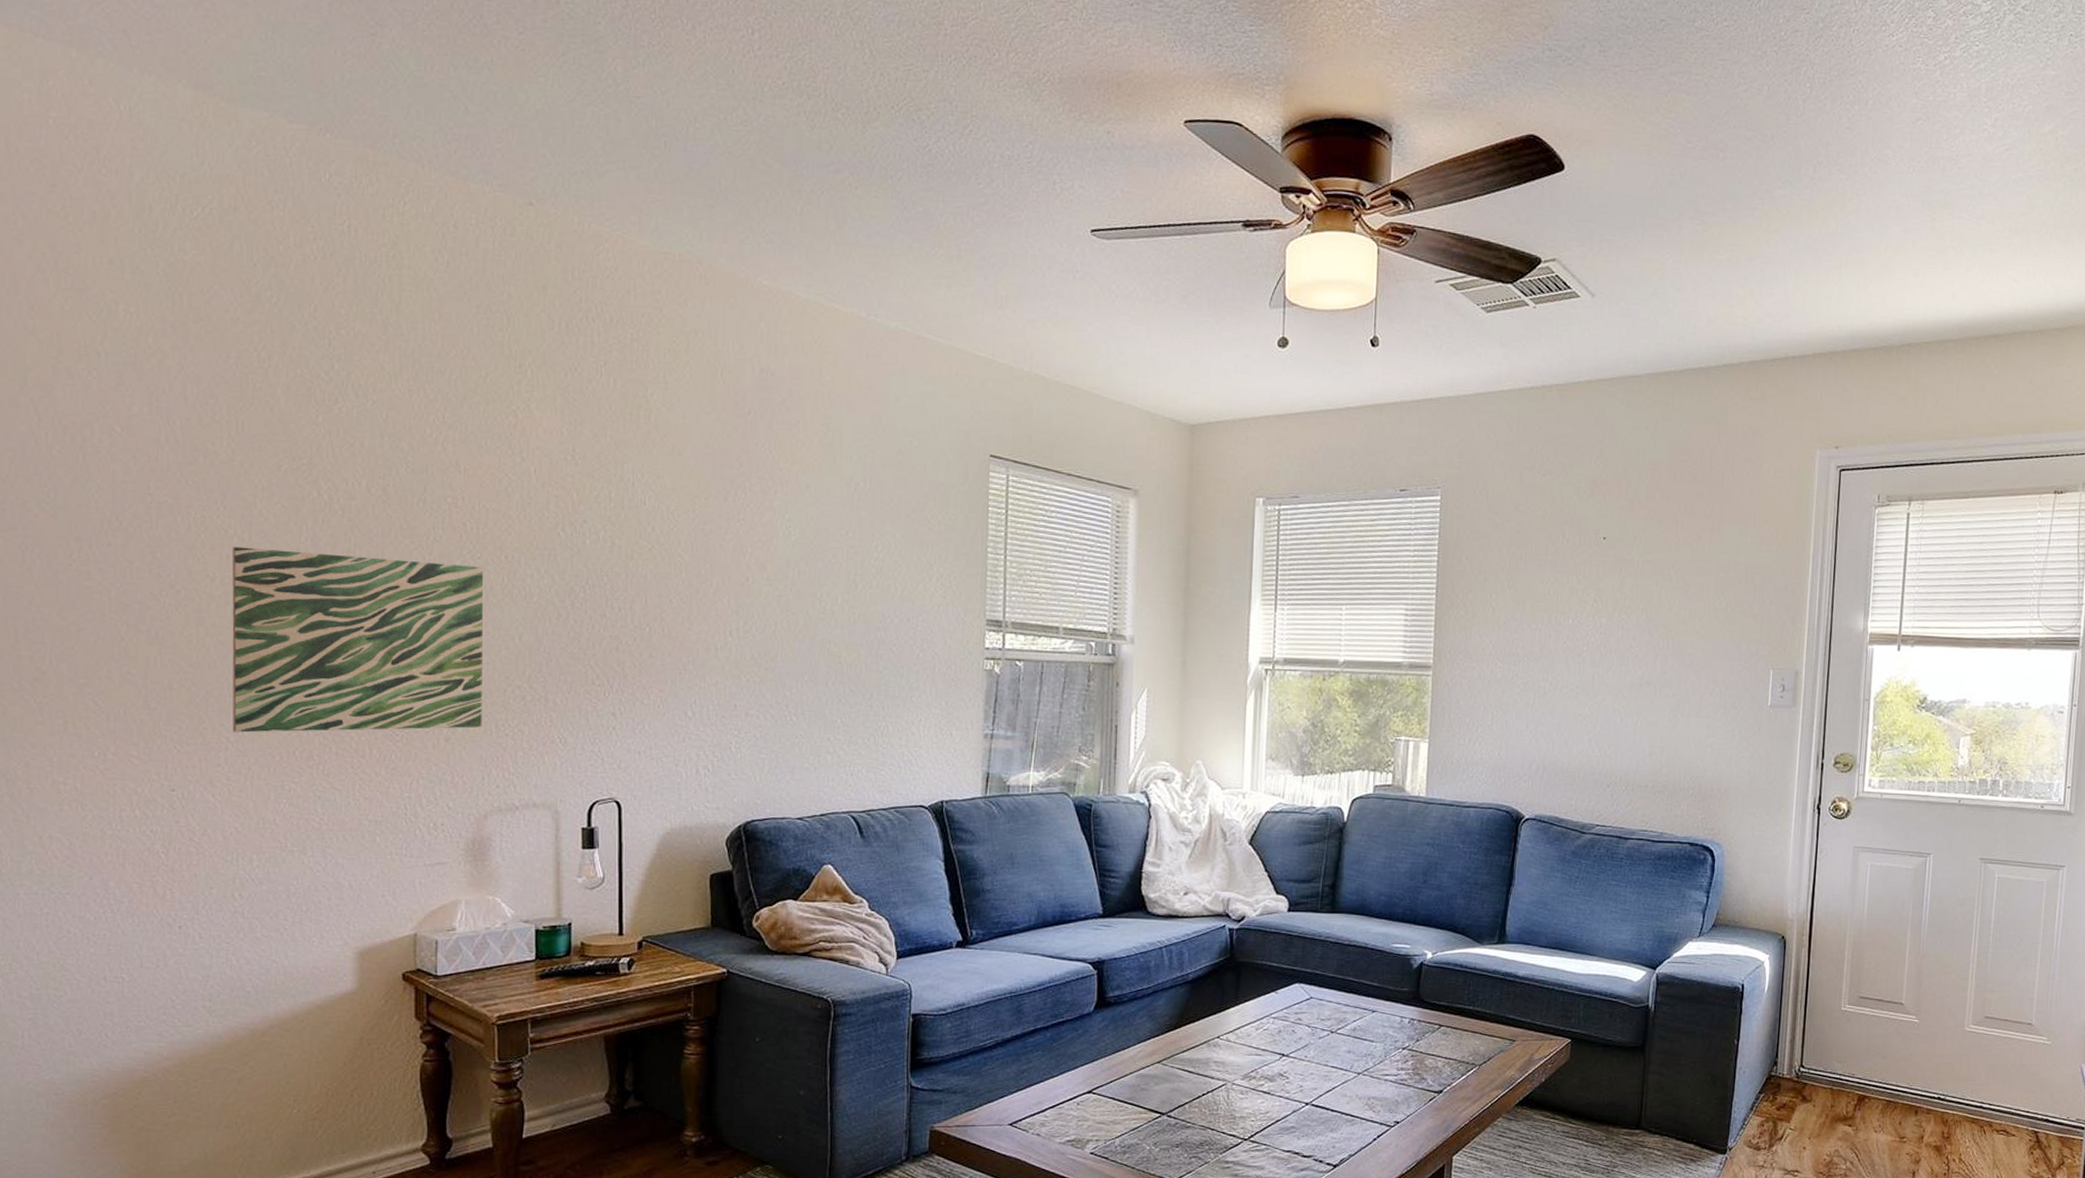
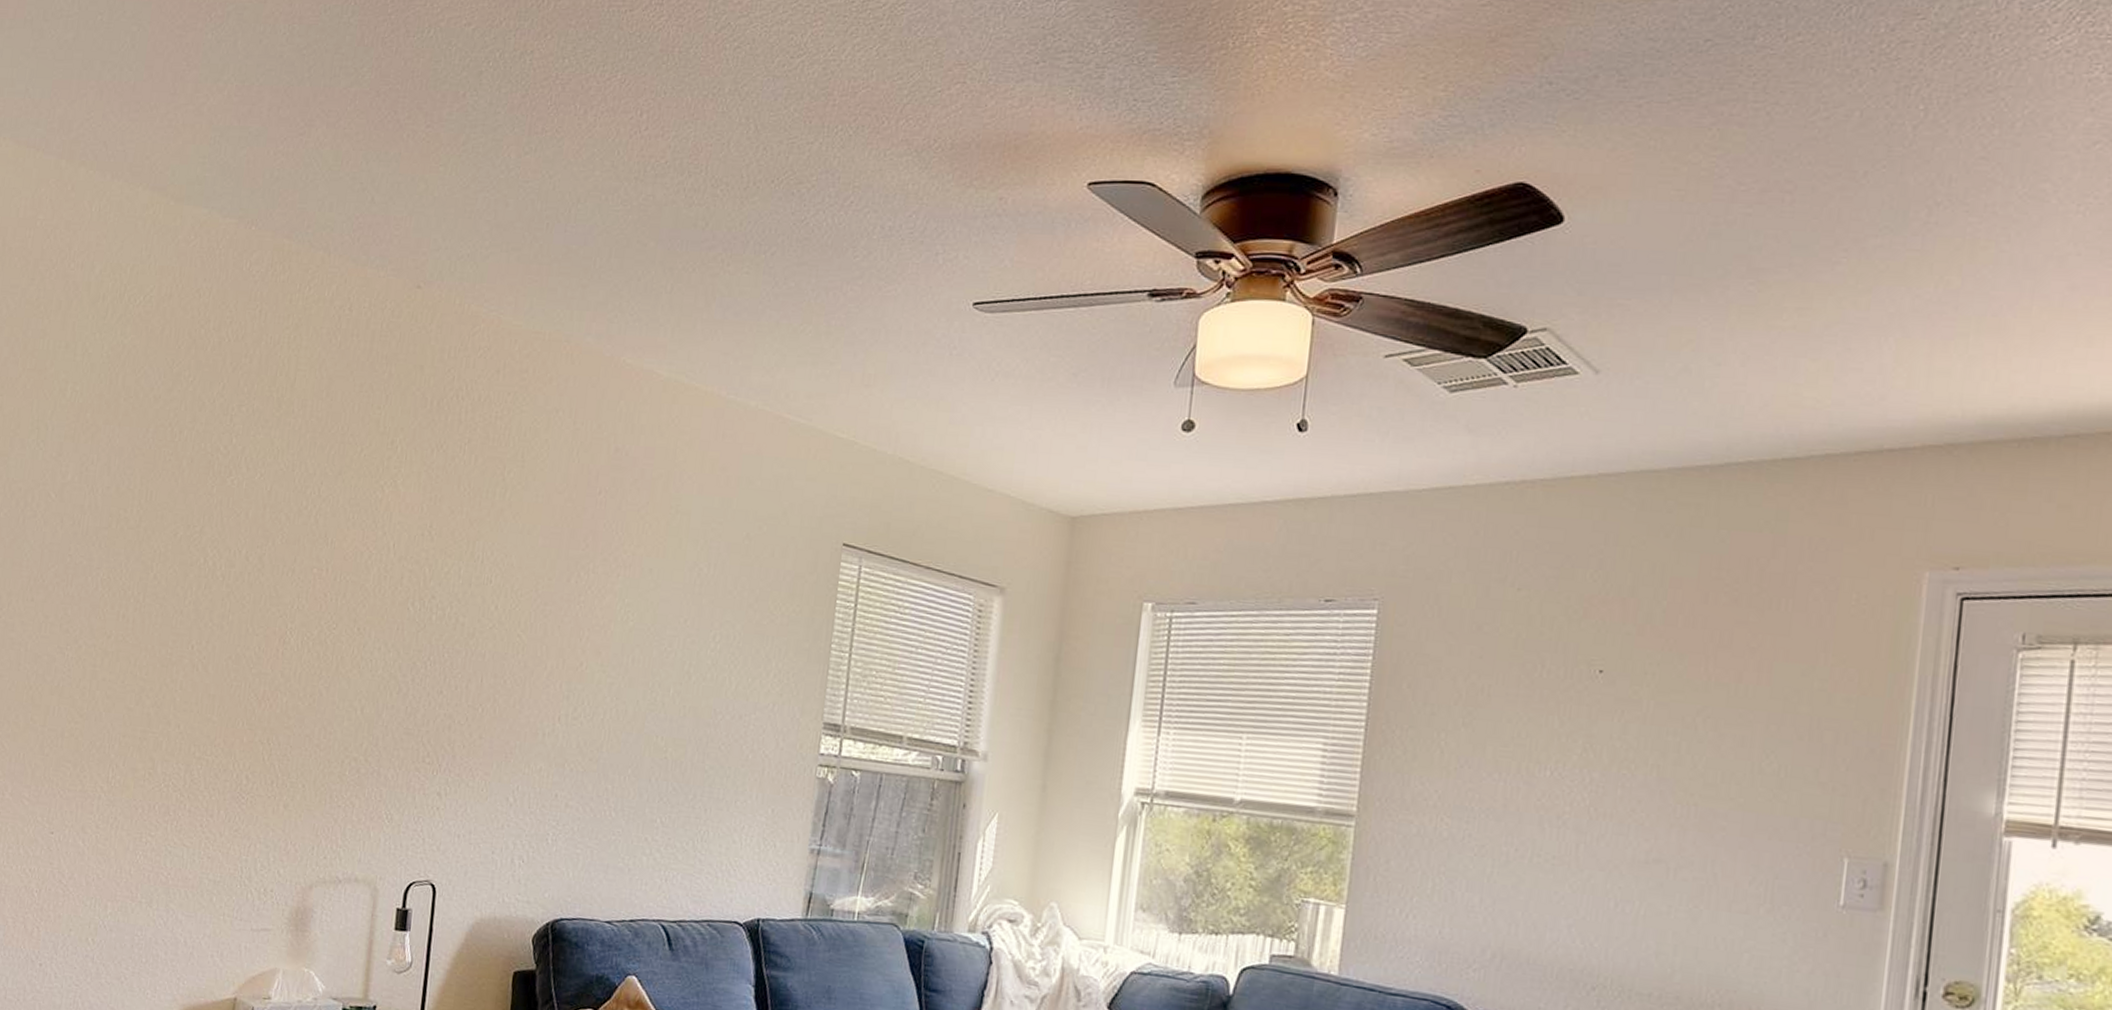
wall art: present [232,546,484,733] -> none [107,607,338,797]

